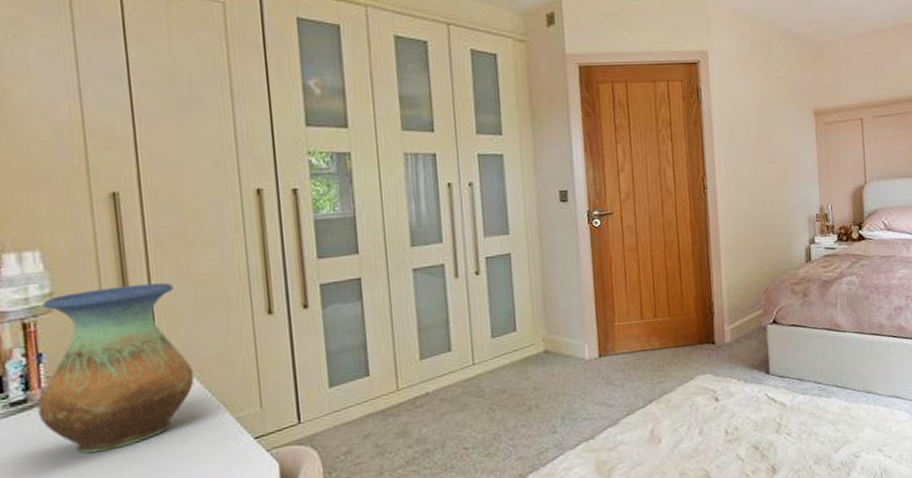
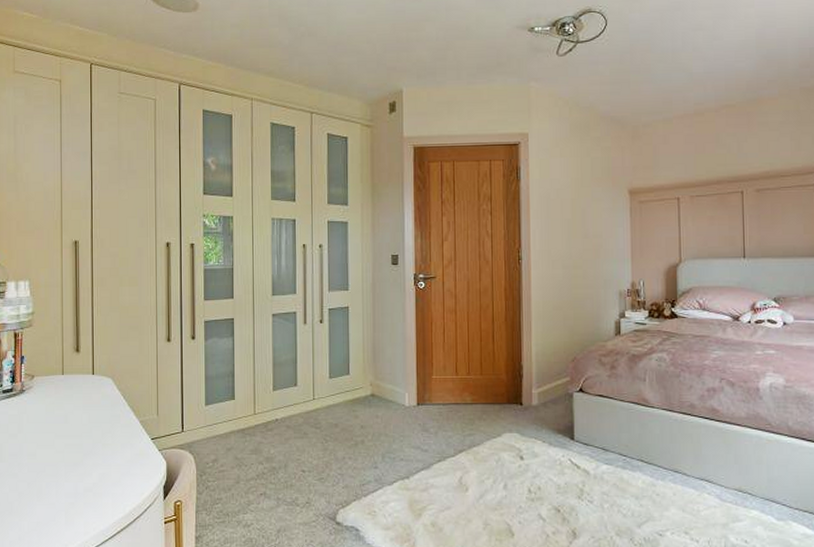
vase: present [38,282,195,454] -> none [18,310,115,435]

